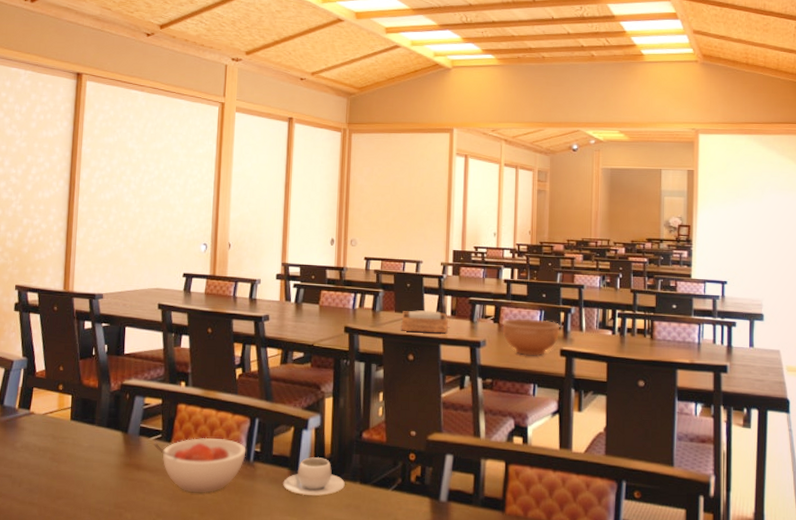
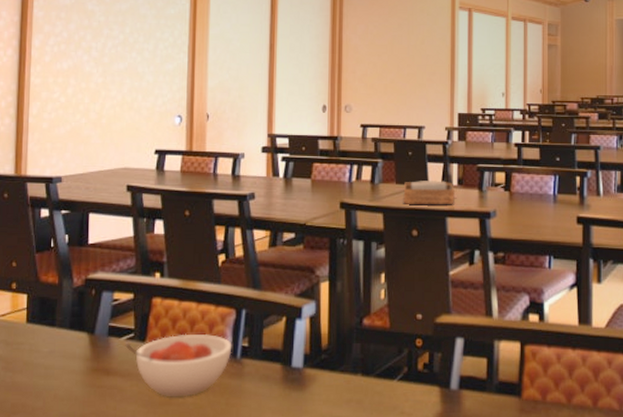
teacup: present [283,457,345,496] -> none [275,349,345,392]
soup bowl: present [501,318,560,356] -> none [513,185,576,226]

